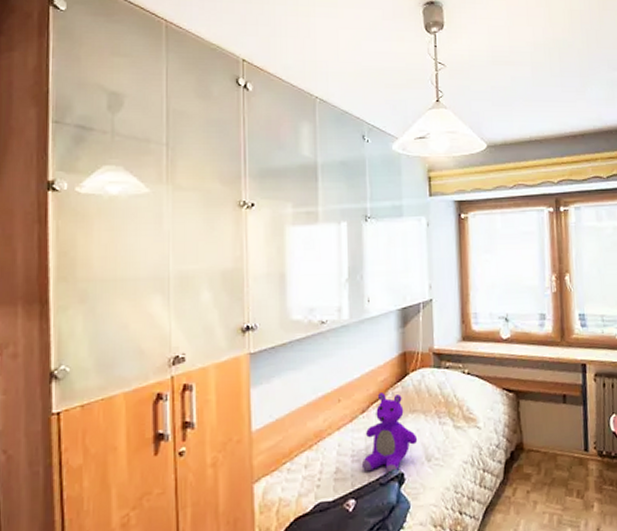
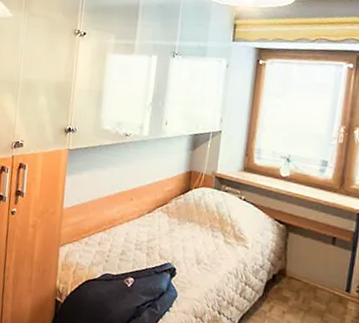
stuffed bear: present [361,393,418,476] -> none [142,200,192,268]

